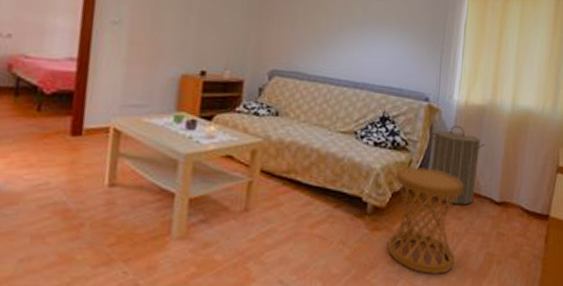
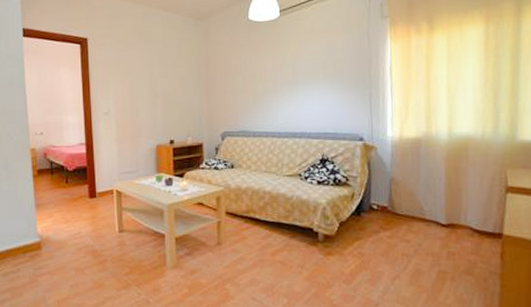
side table: present [386,166,464,274] -> none [340,198,408,291]
laundry hamper: present [431,125,485,205] -> none [369,158,424,229]

